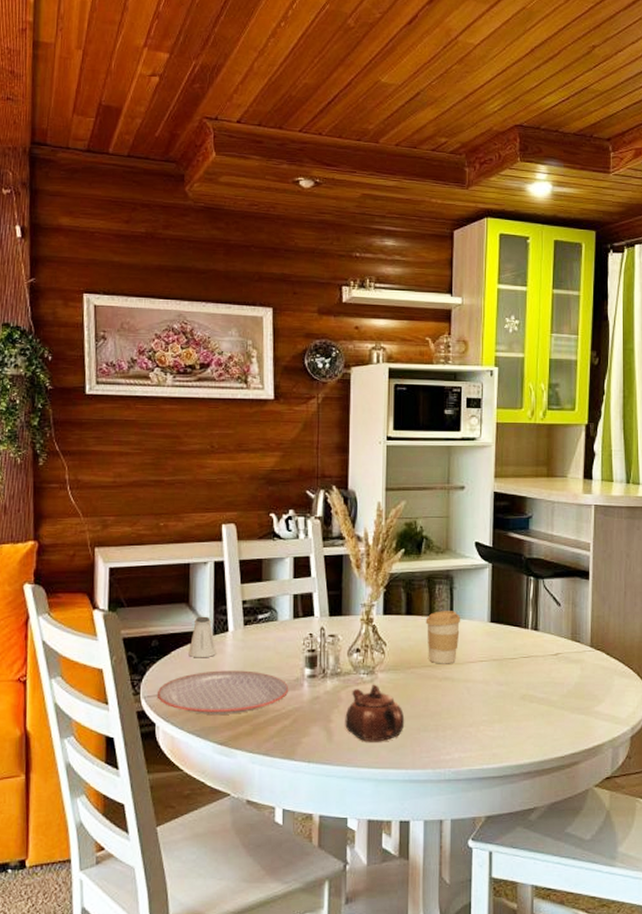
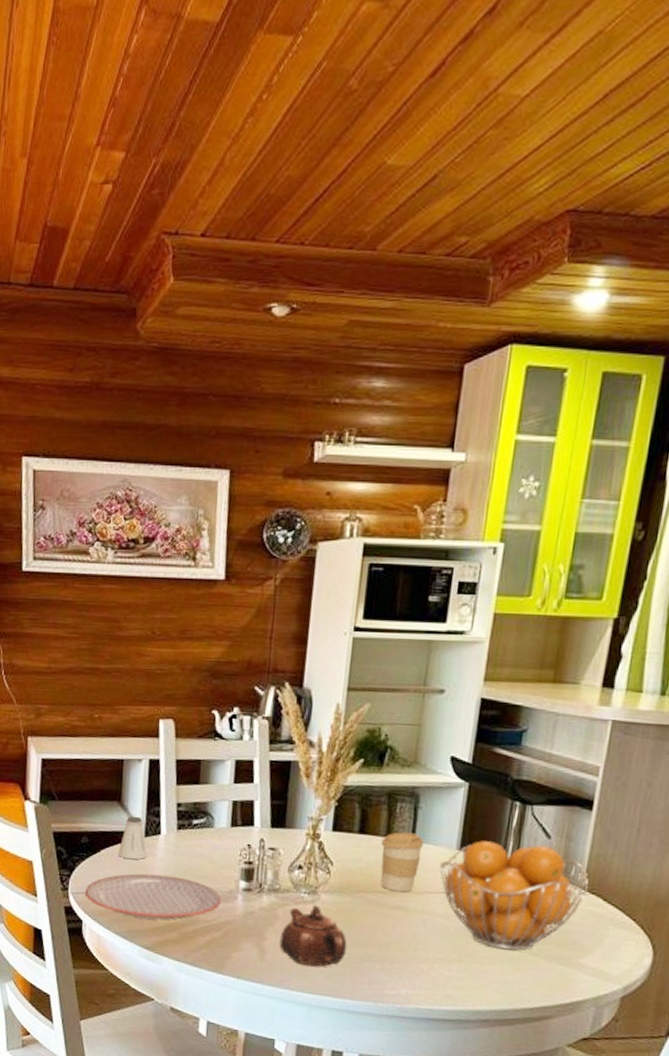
fruit basket: none [475,612,595,706] -> present [439,841,589,951]

